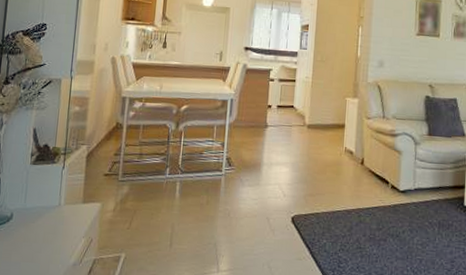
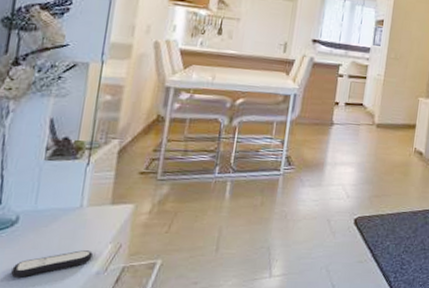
remote control: none [8,244,70,267] -> present [11,250,93,278]

